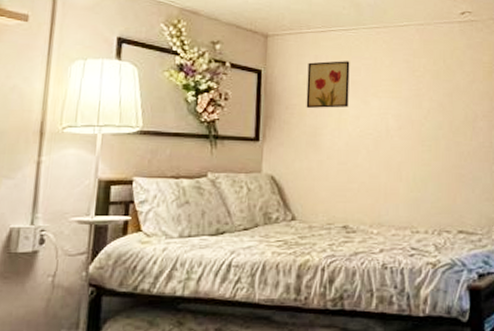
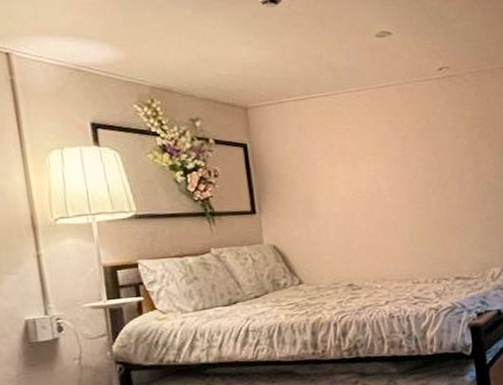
wall art: present [306,61,350,108] -> none [292,127,339,177]

